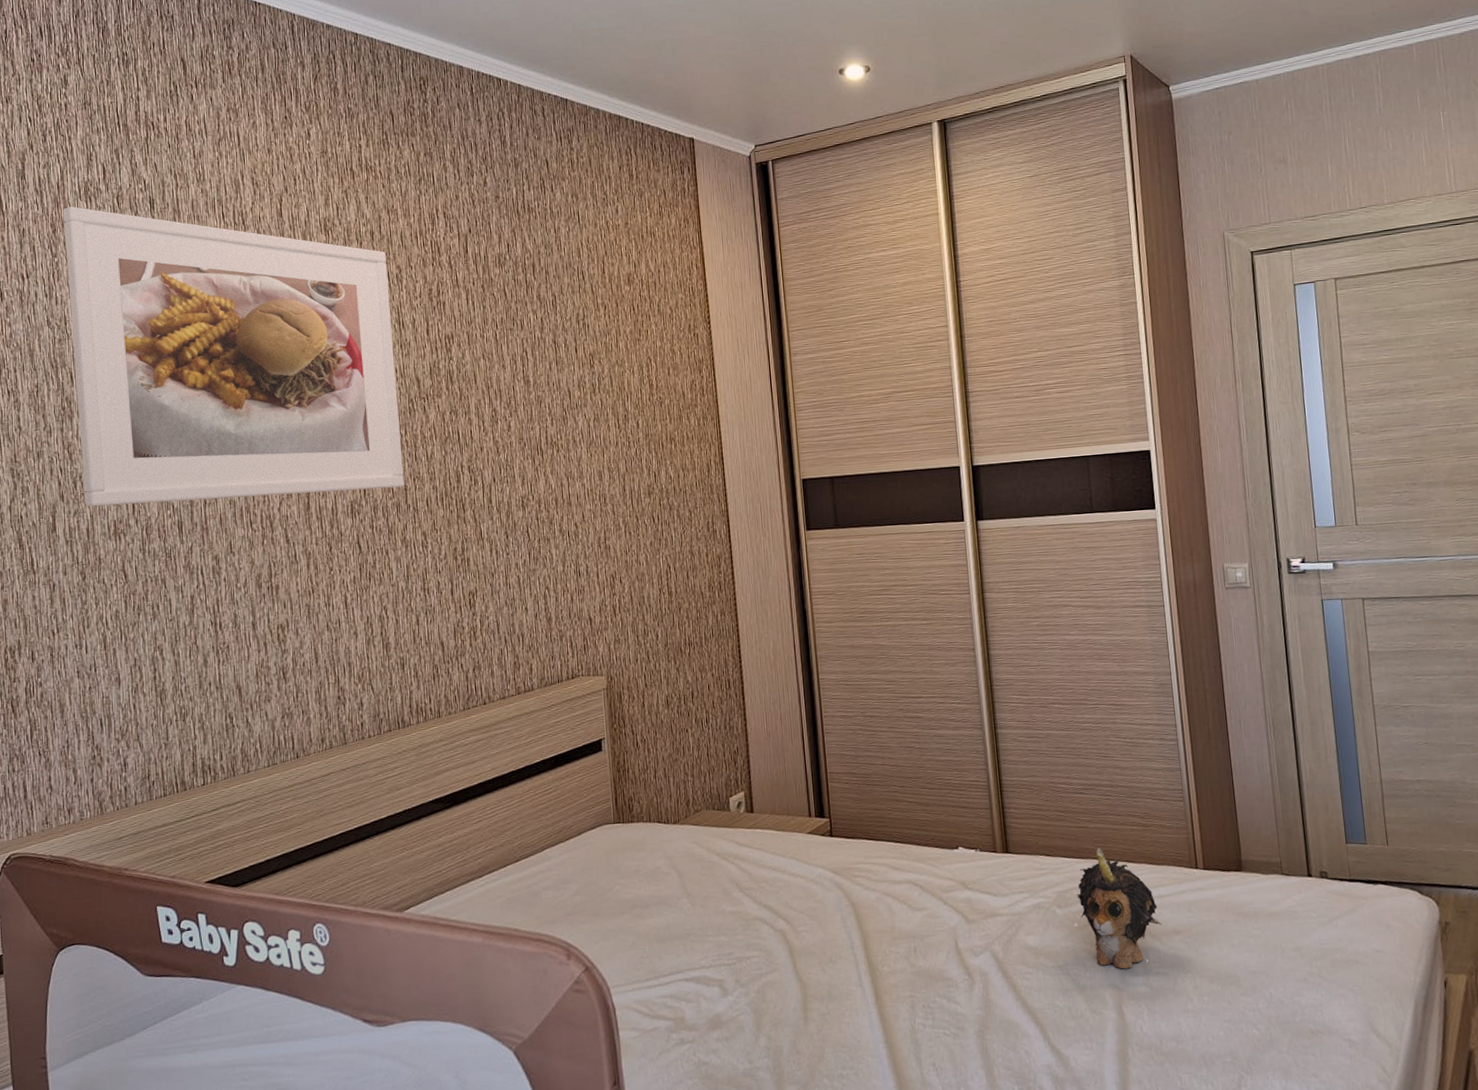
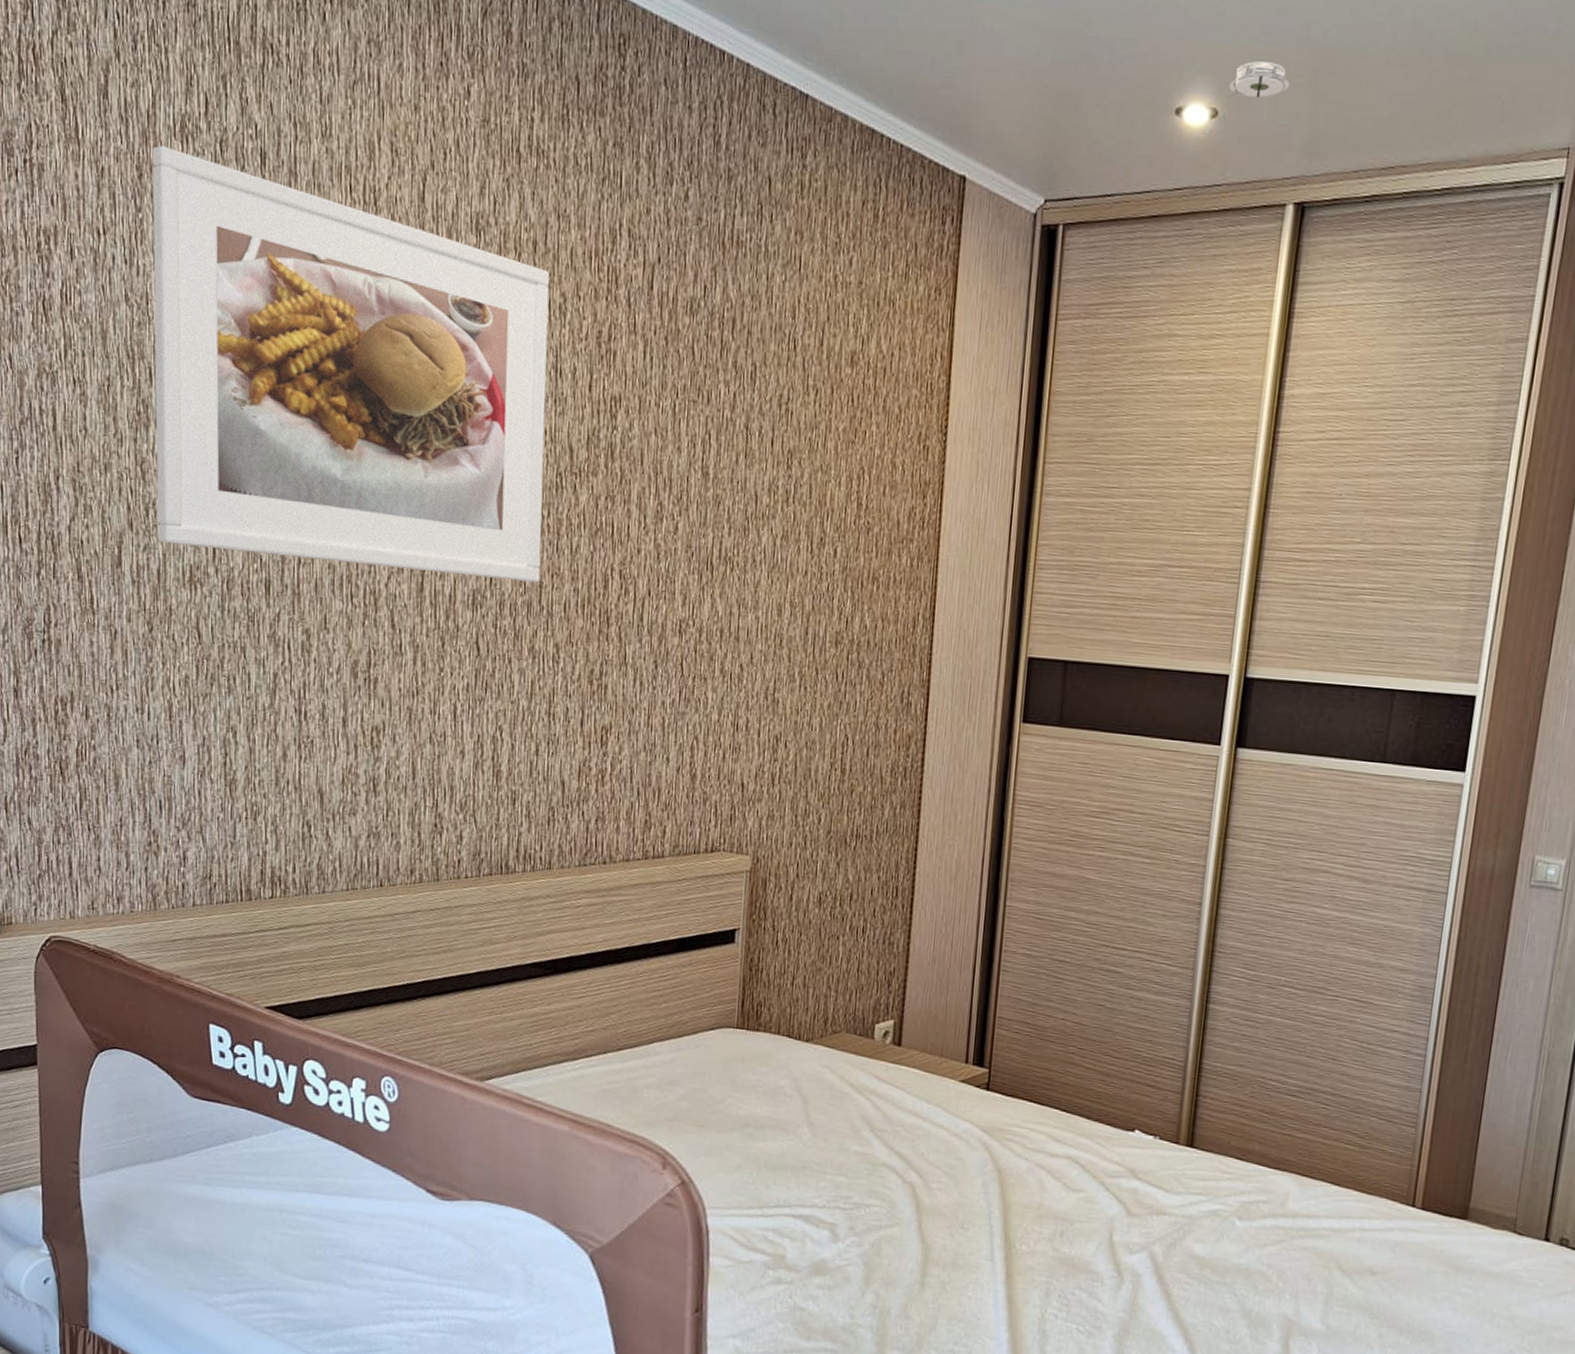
smoke detector: none [874,29,917,58] -> present [1226,61,1290,99]
plush toy: present [1076,847,1163,969] -> none [1262,1161,1358,1301]

